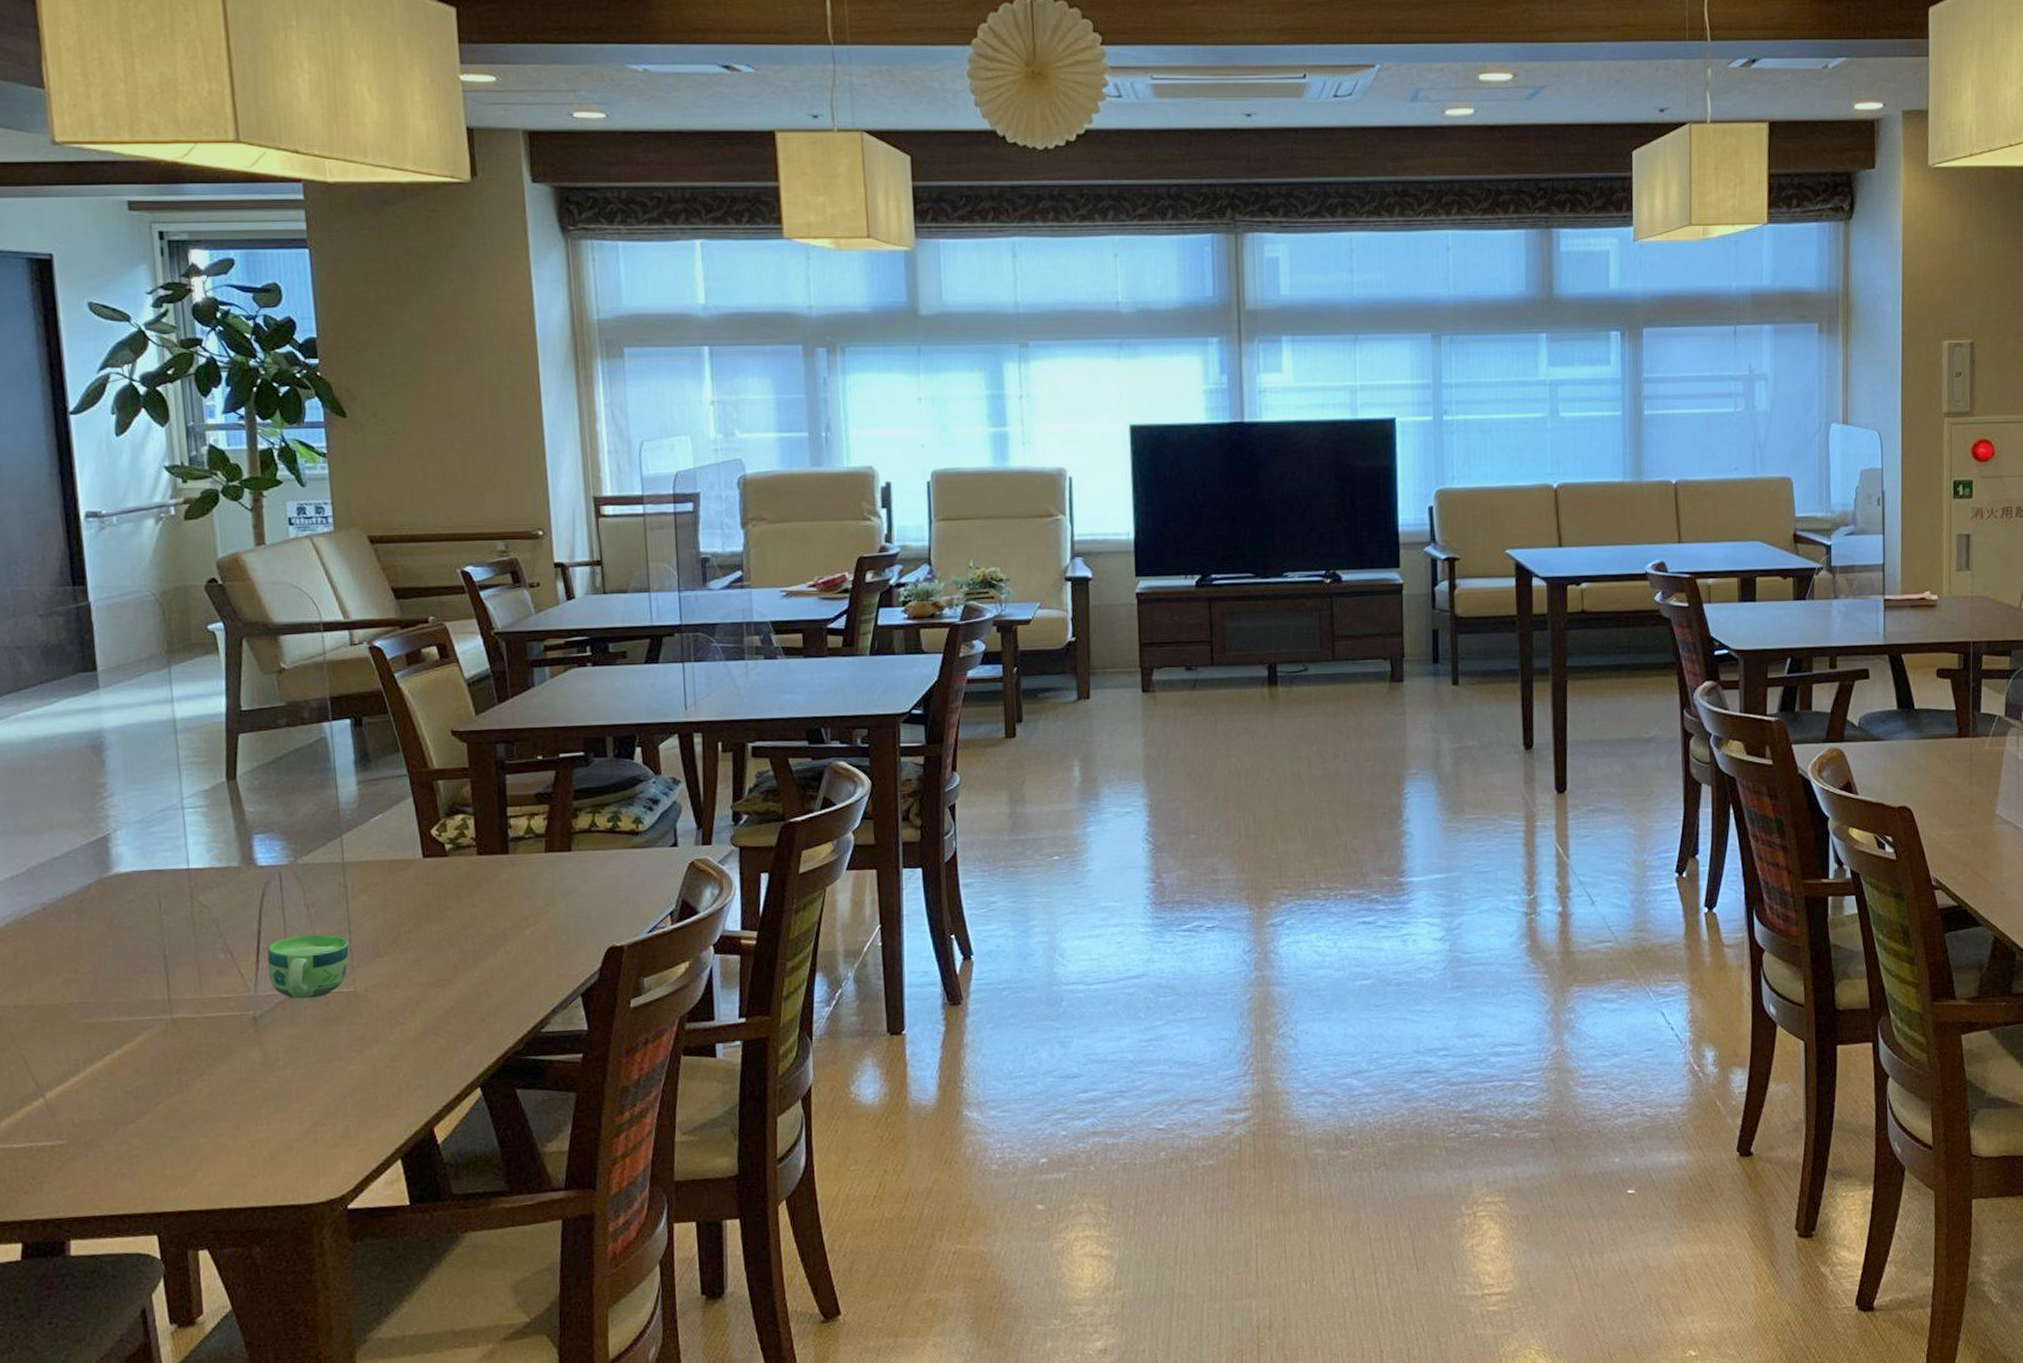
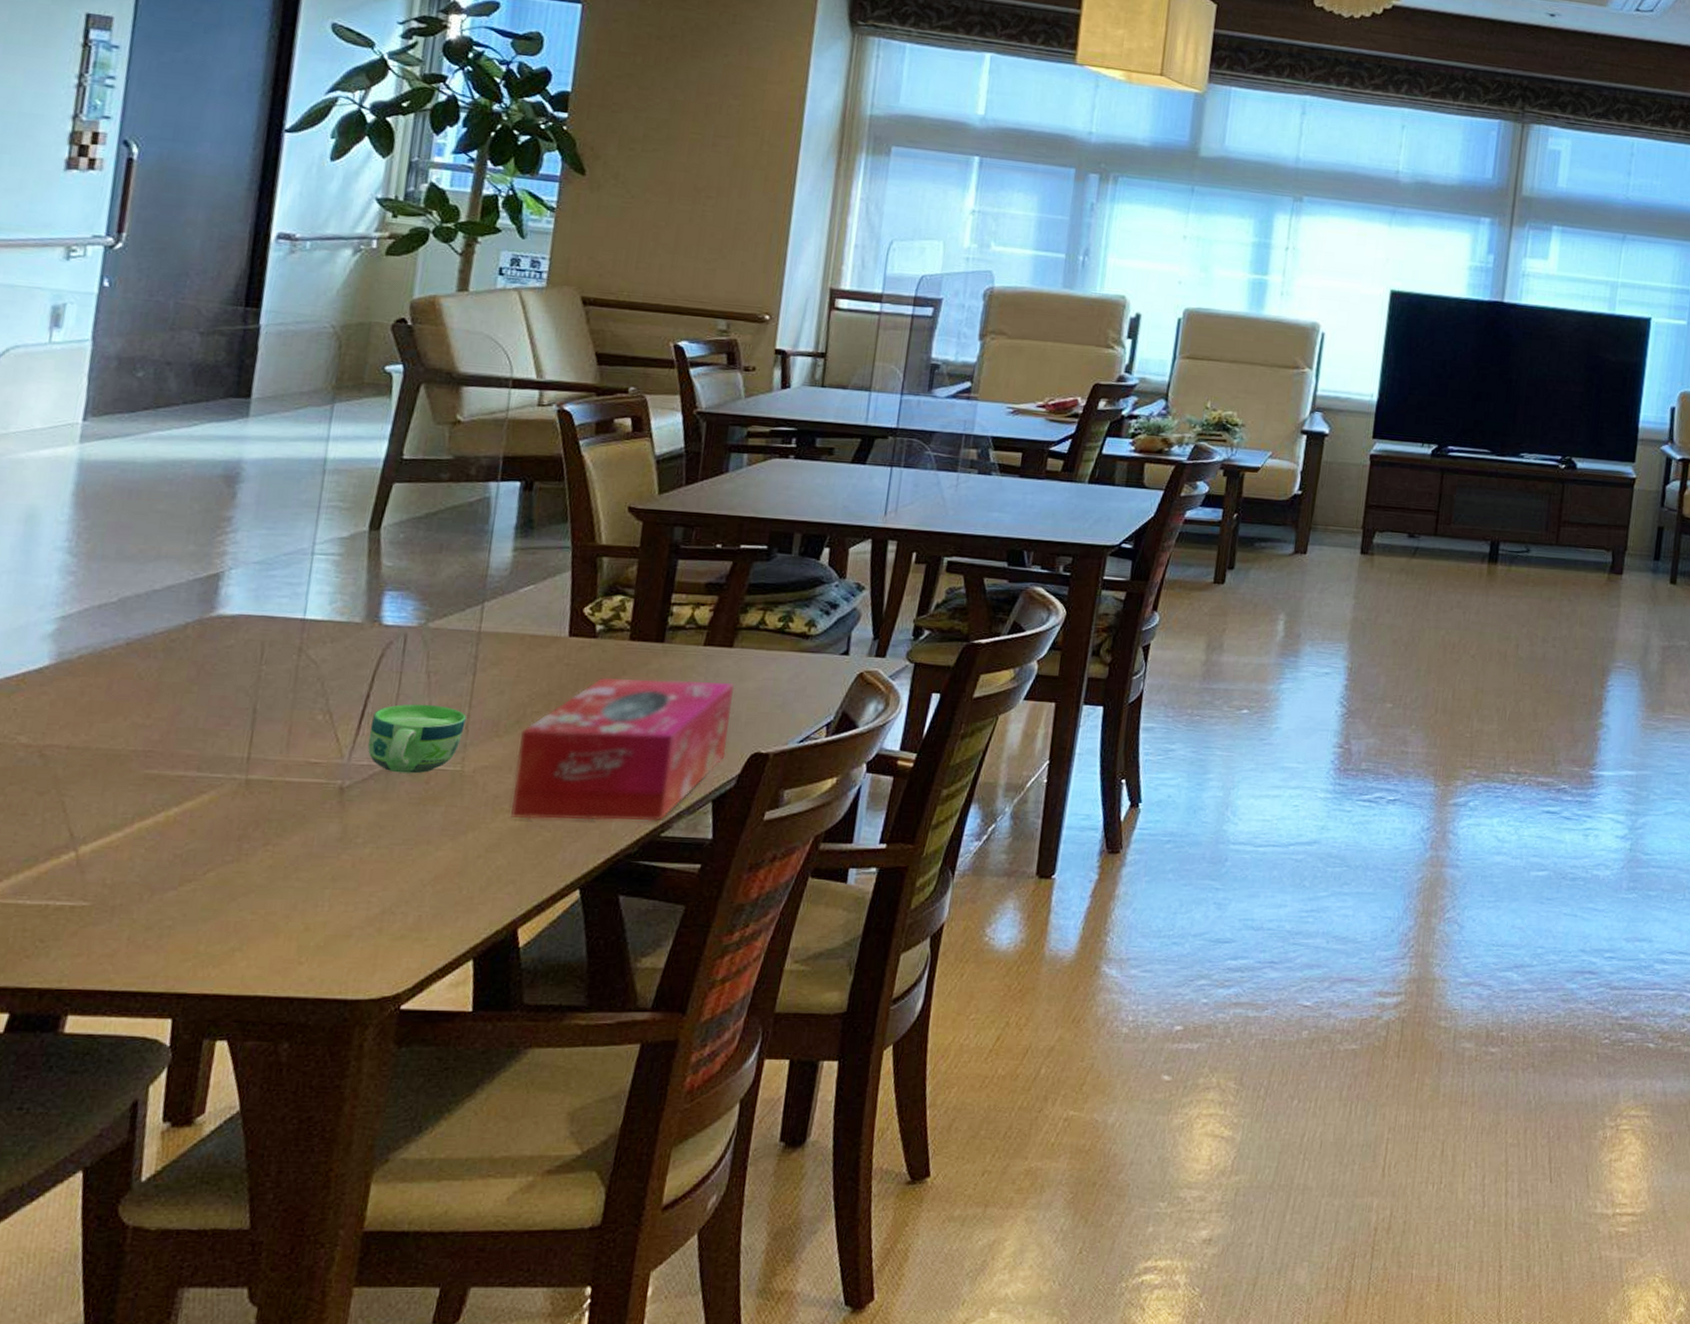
tissue box: none [400,884,584,1029] -> present [511,677,735,821]

